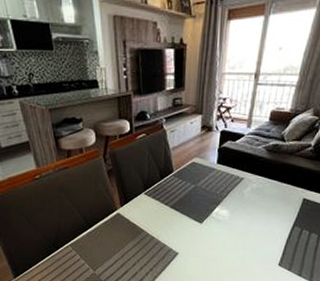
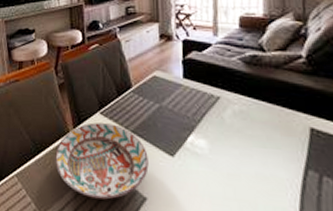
decorative bowl: none [105,201,182,257] -> present [55,122,149,200]

